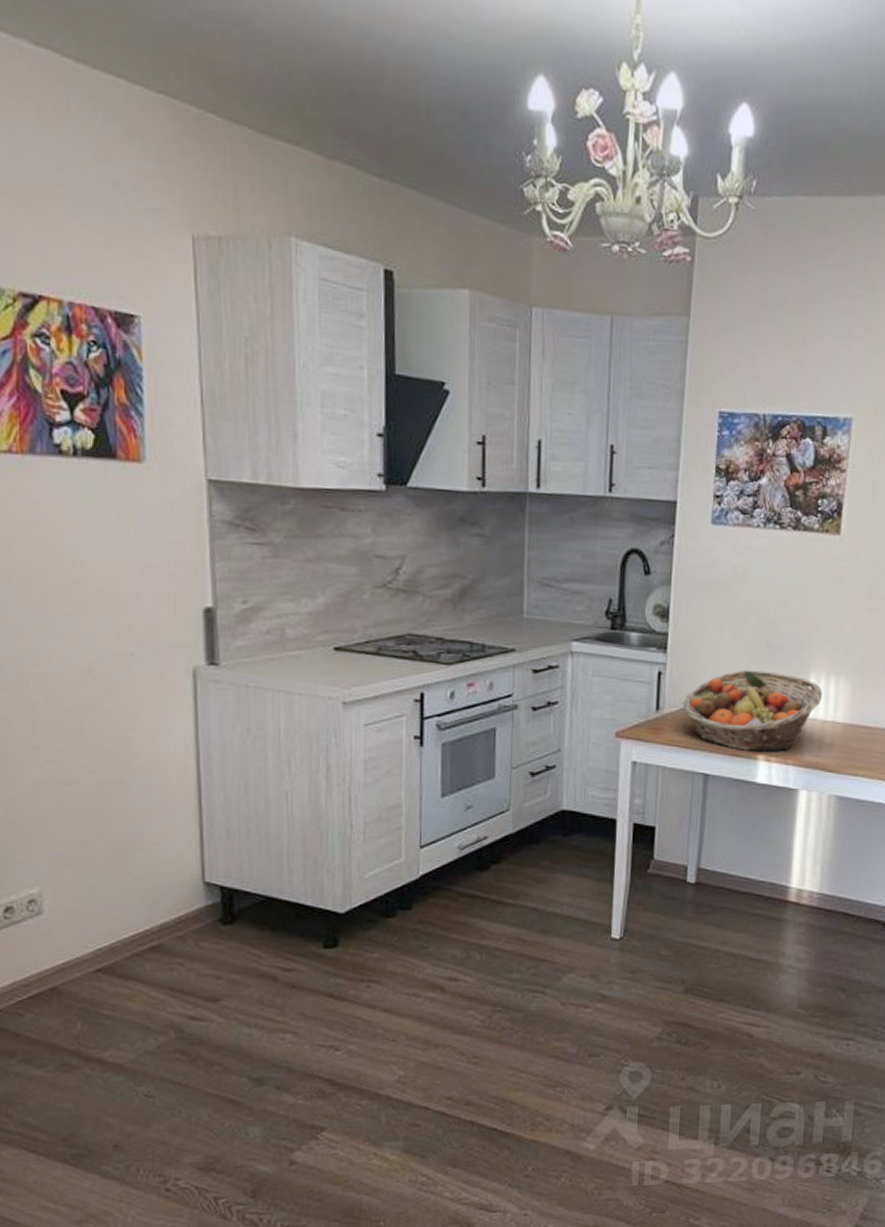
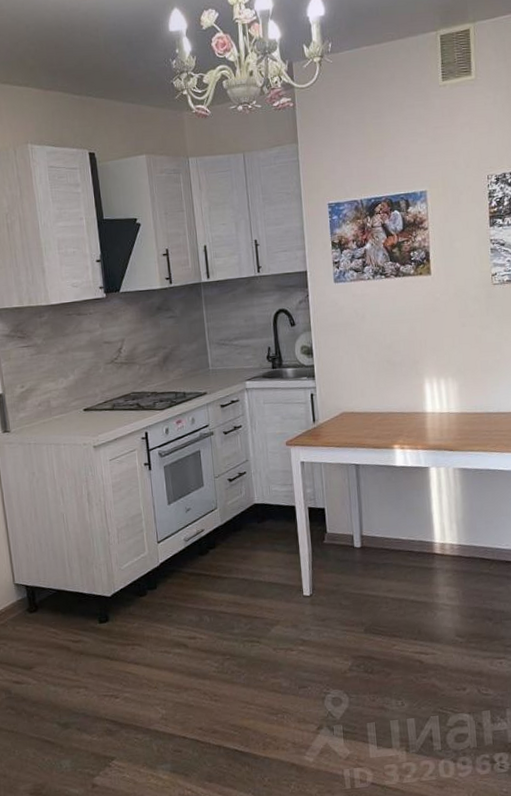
fruit basket: present [682,670,822,752] -> none [332,382,436,444]

